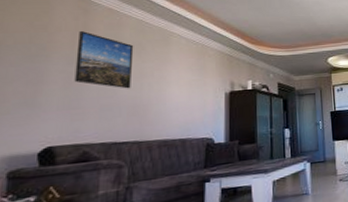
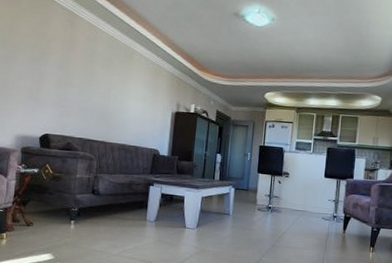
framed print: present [74,31,134,89] -> none [63,41,105,97]

